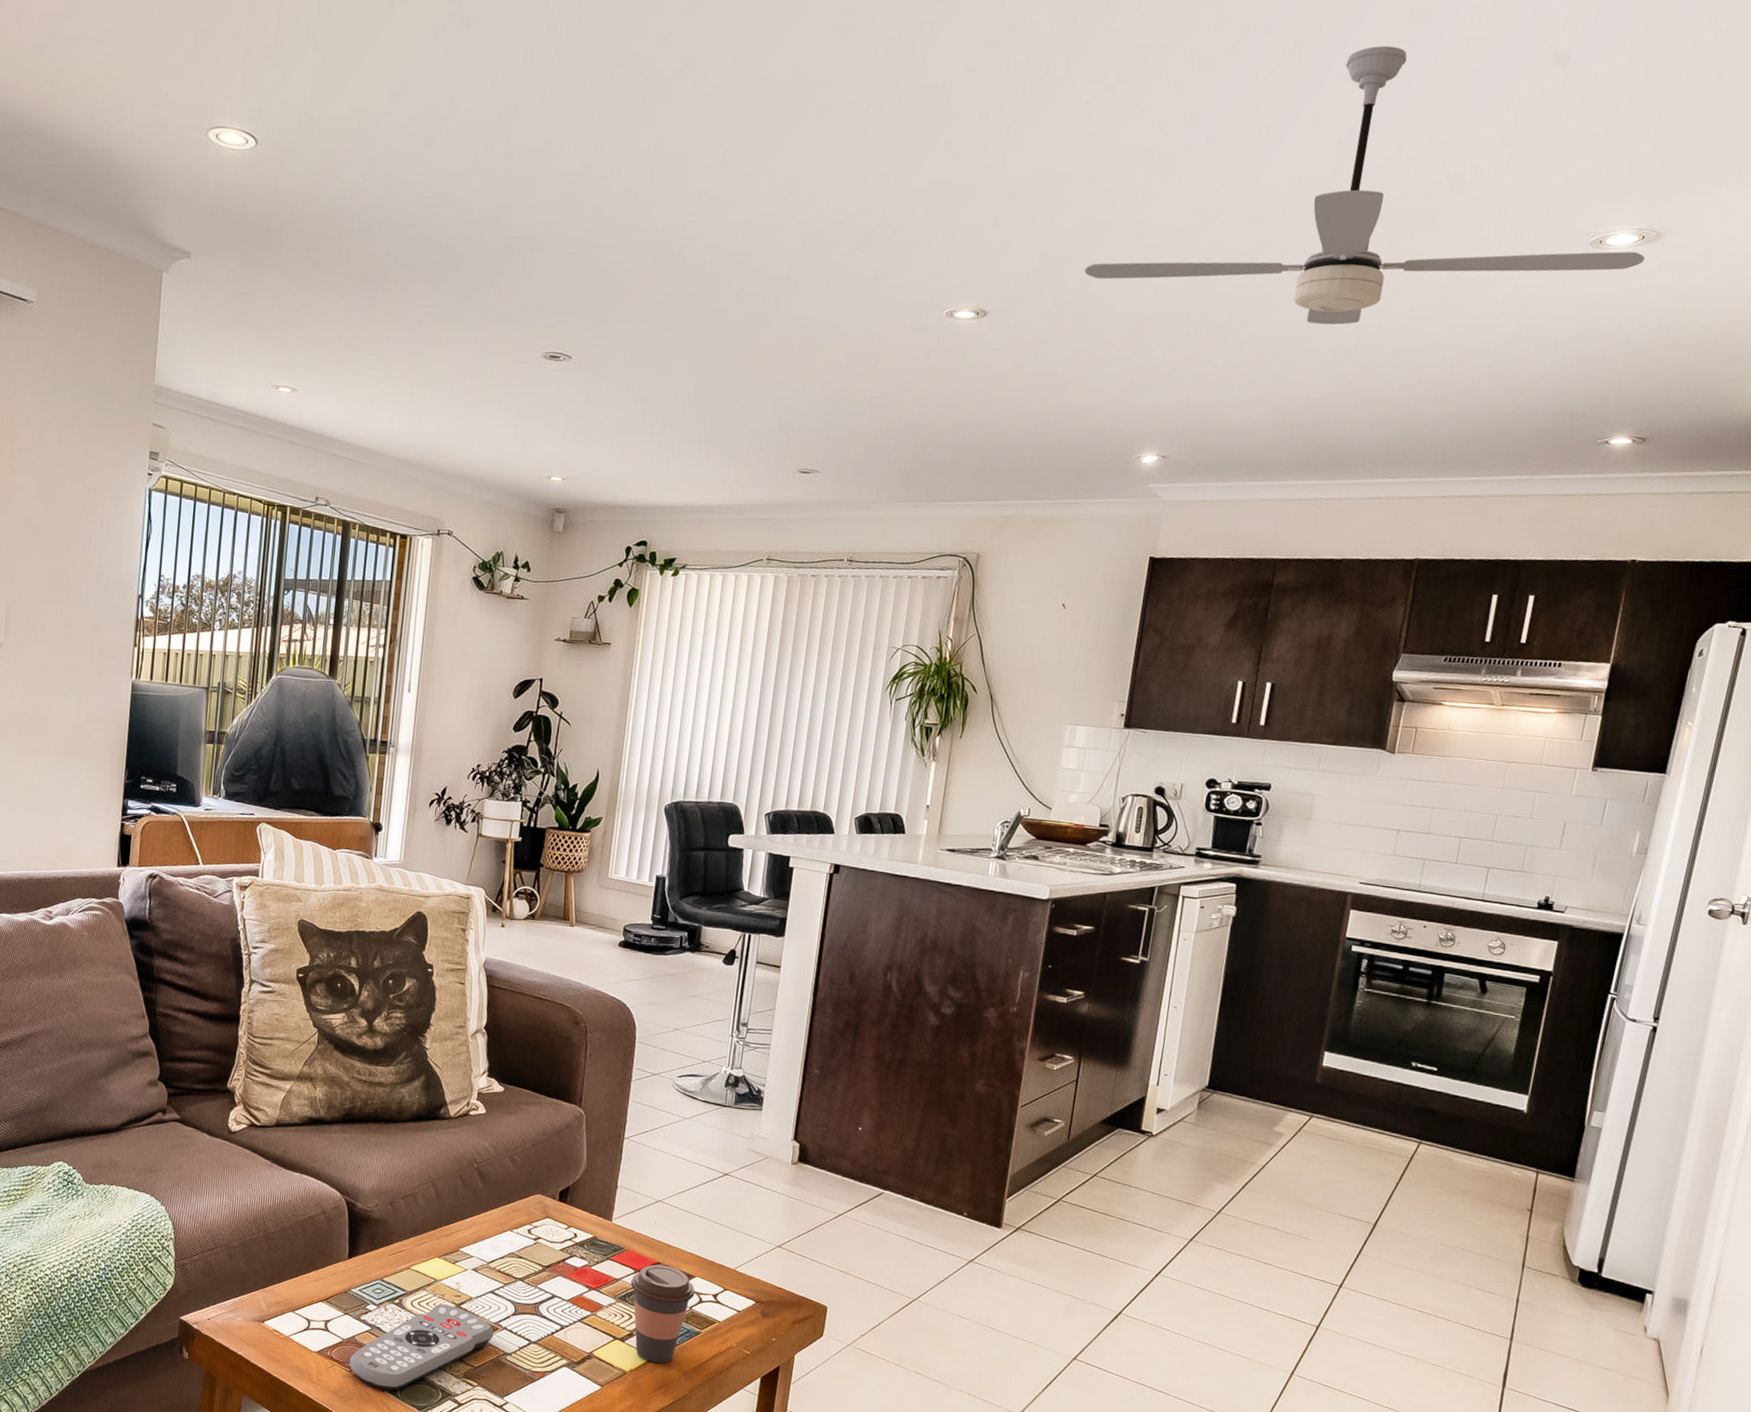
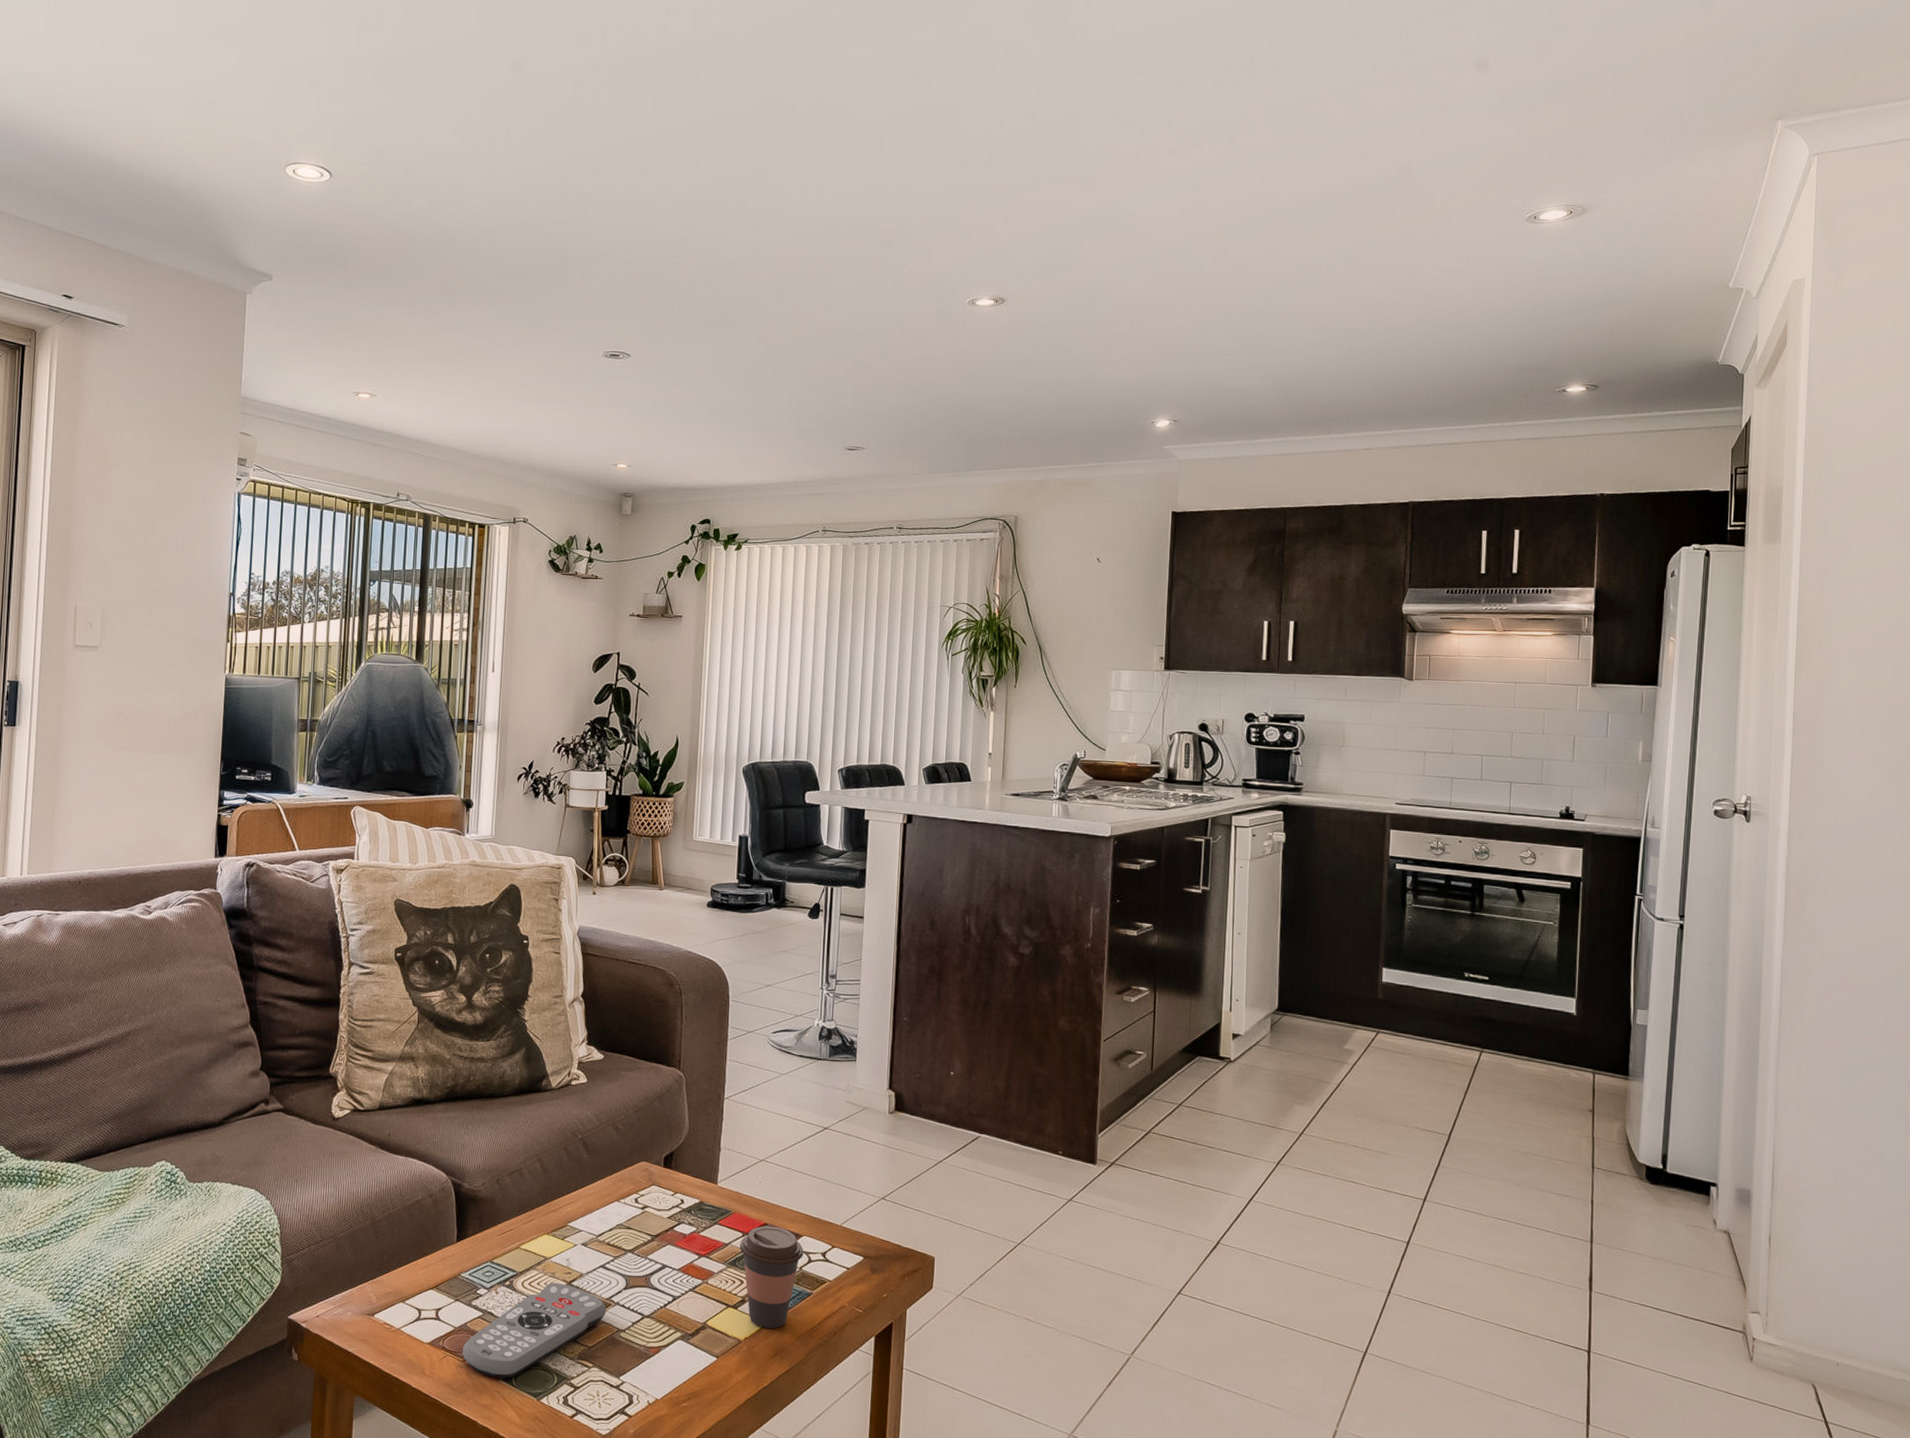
ceiling fan: present [1084,45,1645,325] -> none [1088,58,1575,298]

